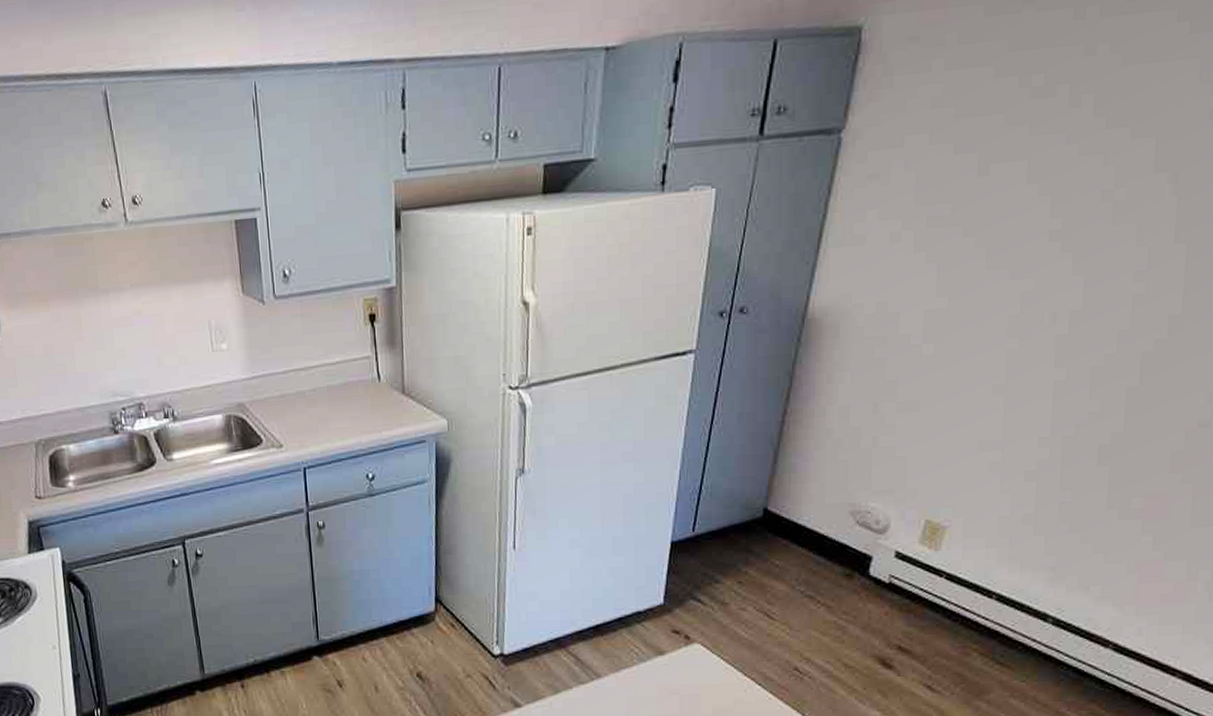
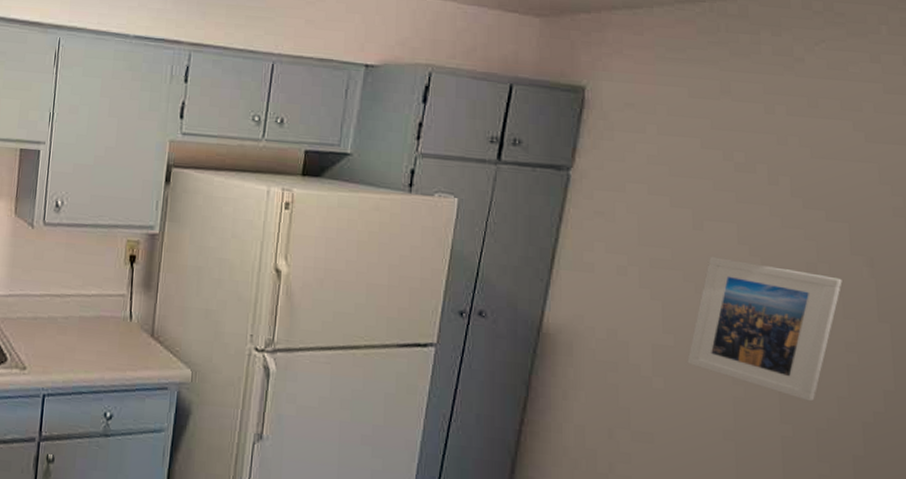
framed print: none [961,202,1140,341] -> present [687,257,843,402]

